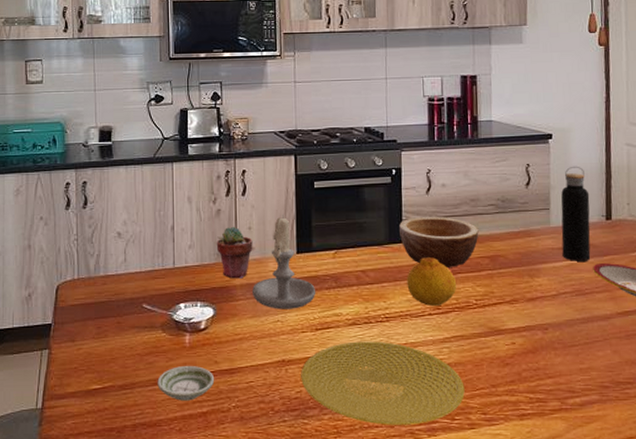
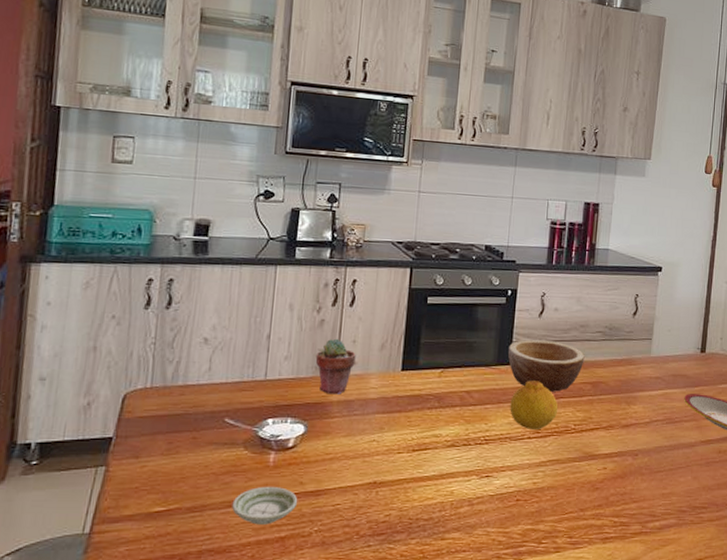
candle: present [252,213,316,310] -> none [349,328,418,429]
plate: present [301,341,465,425] -> none [391,463,555,549]
water bottle: present [561,166,591,261] -> none [658,299,689,391]

